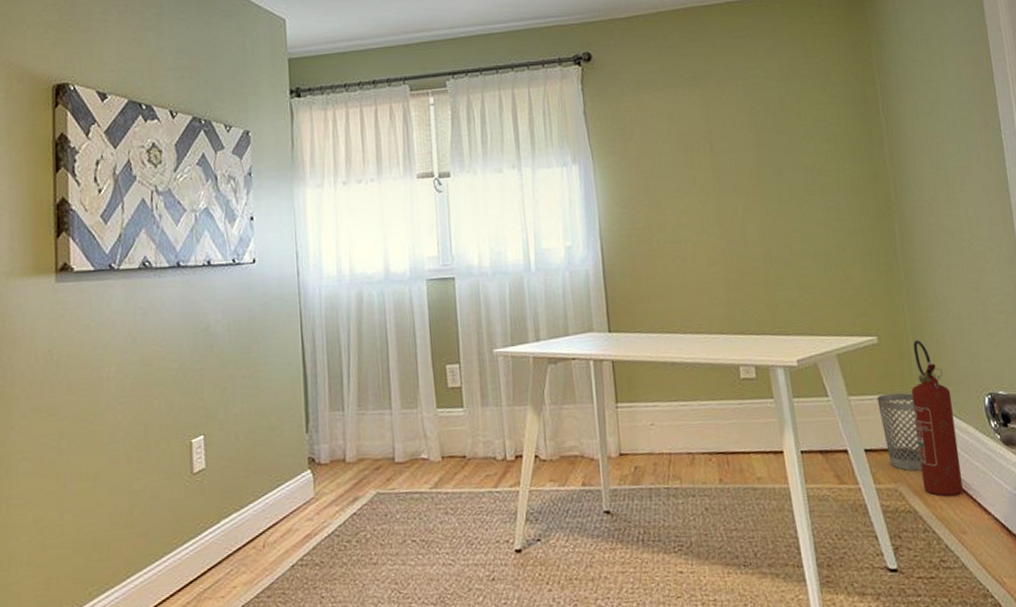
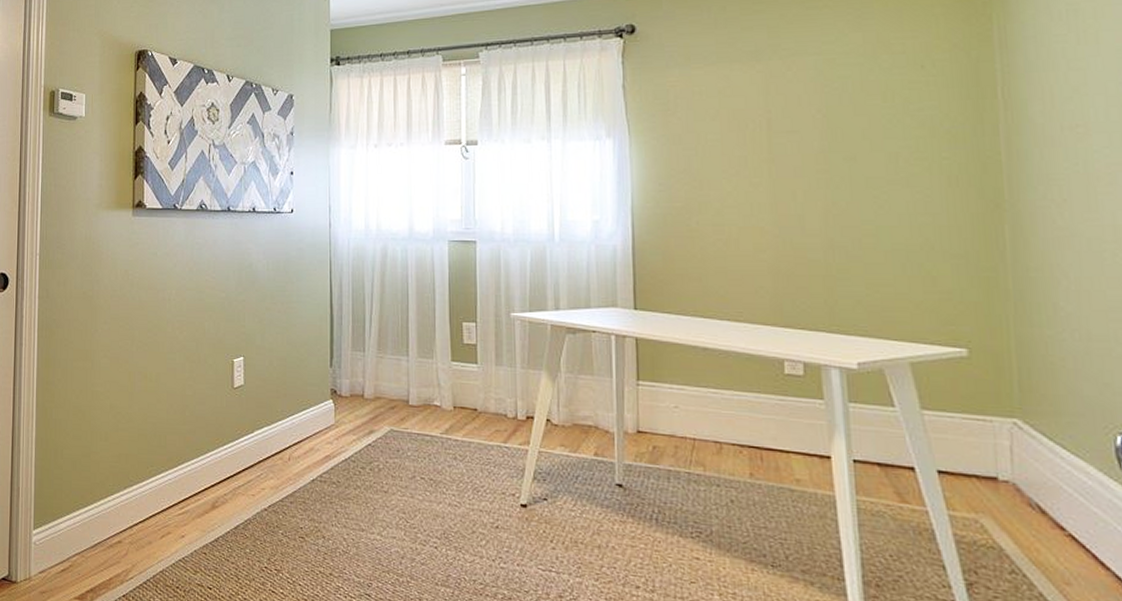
wastebasket: present [877,392,923,471] -> none [960,413,1016,505]
fire extinguisher: present [911,340,963,497] -> none [1009,359,1072,542]

